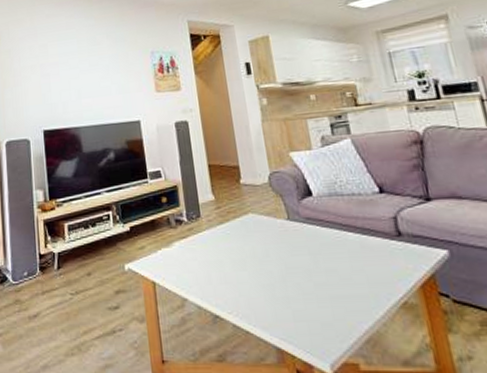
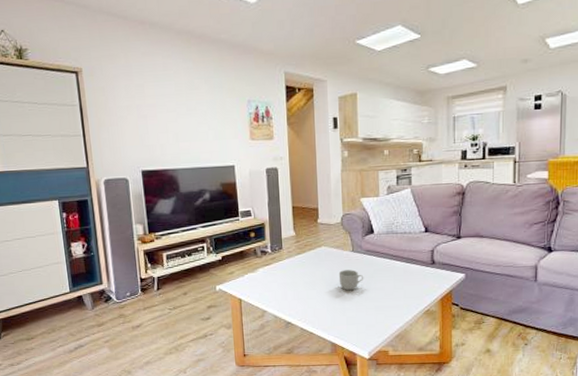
mug: none [274,244,309,273] -> present [338,270,364,291]

